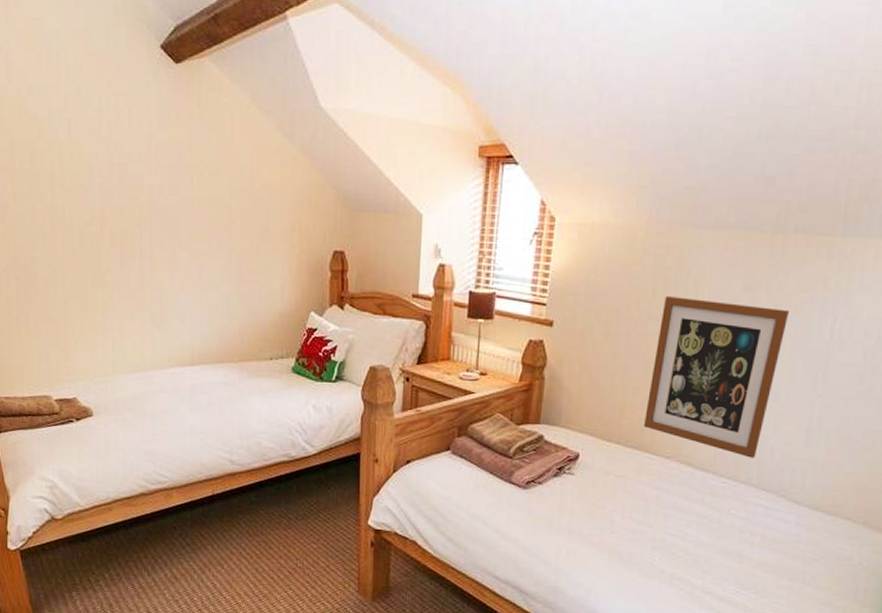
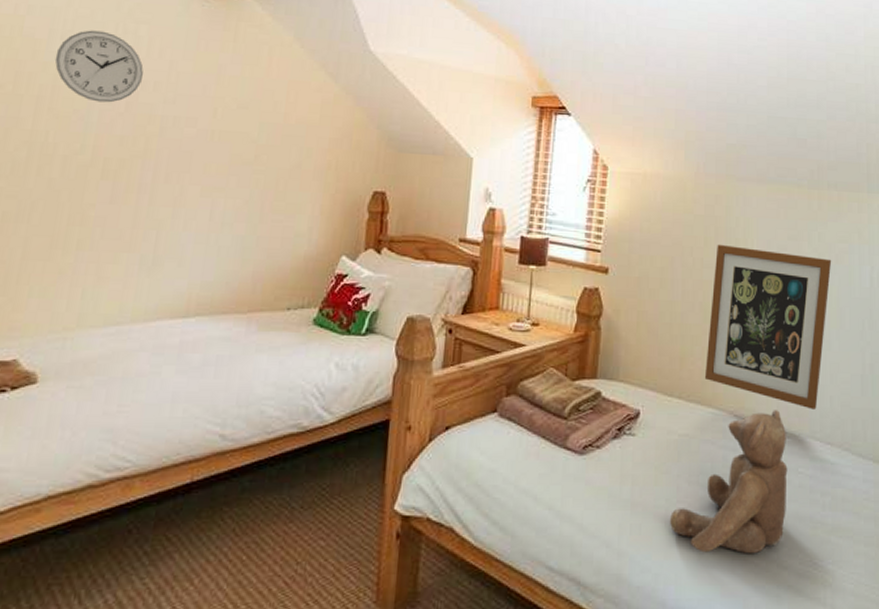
wall clock: none [57,106,129,176] -> present [54,30,144,103]
teddy bear: none [603,457,722,580] -> present [670,410,788,554]

